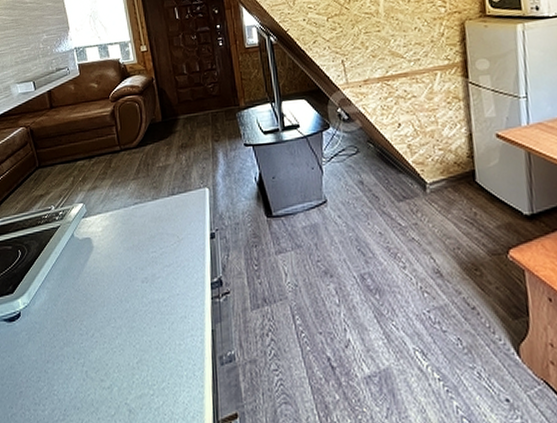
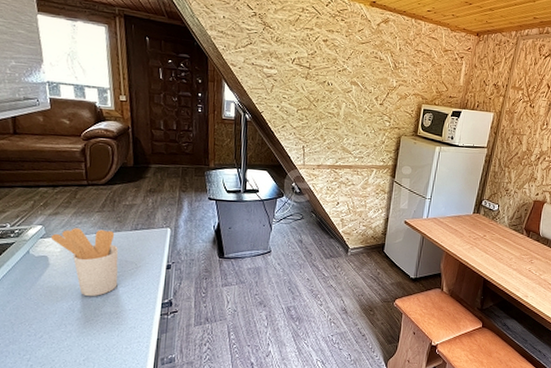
utensil holder: none [92,199,162,282] -> present [50,228,119,297]

